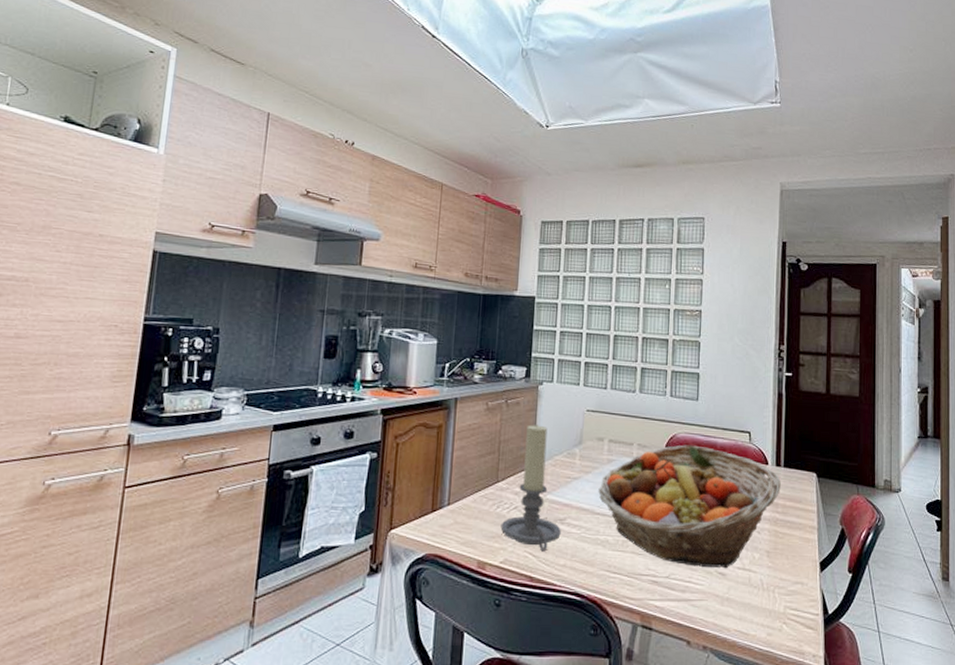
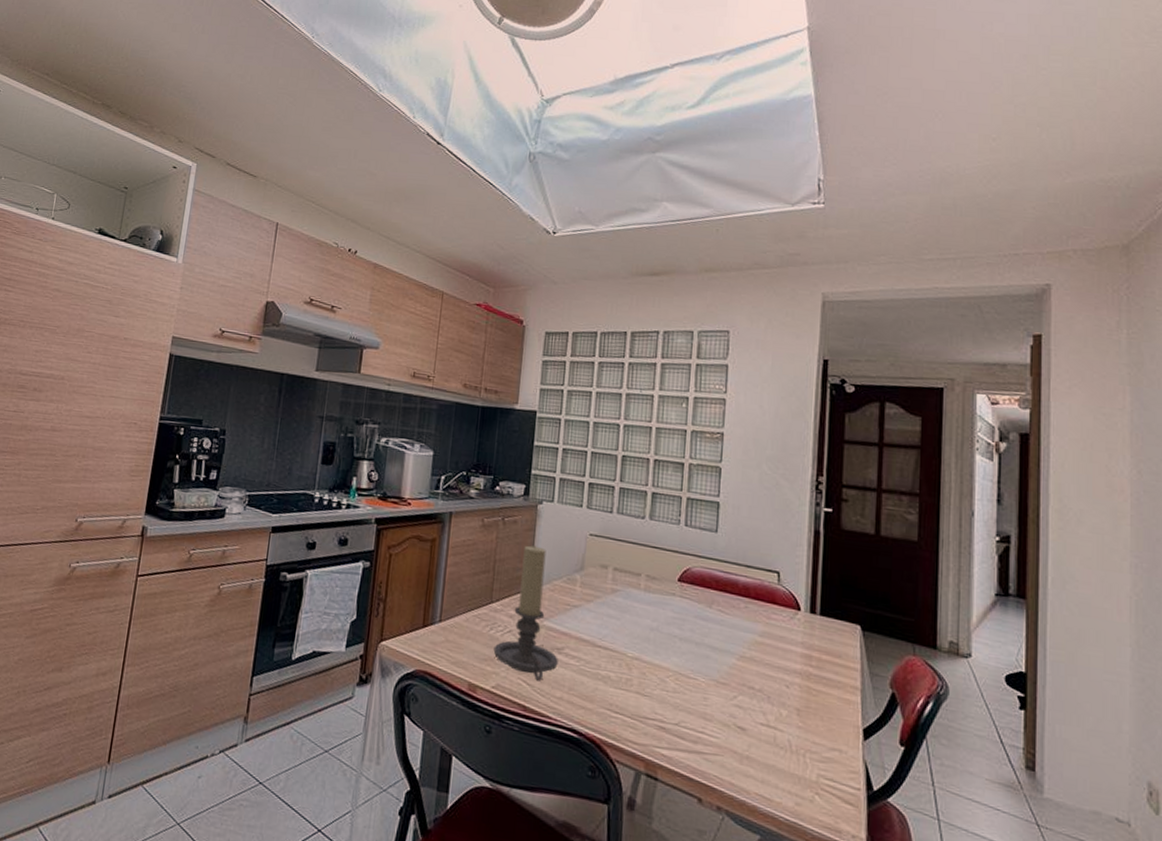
fruit basket: present [598,445,781,569] -> none [600,580,816,724]

